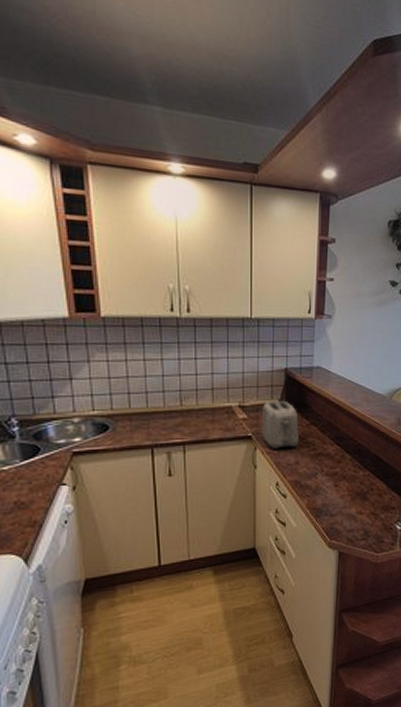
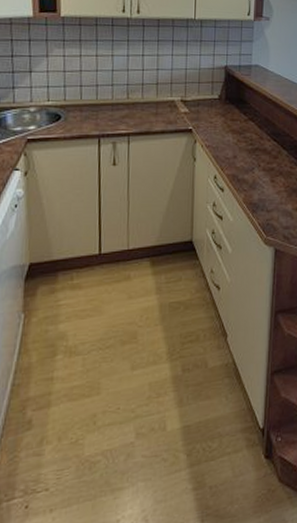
toaster: present [261,400,299,449] -> none [201,96,237,142]

